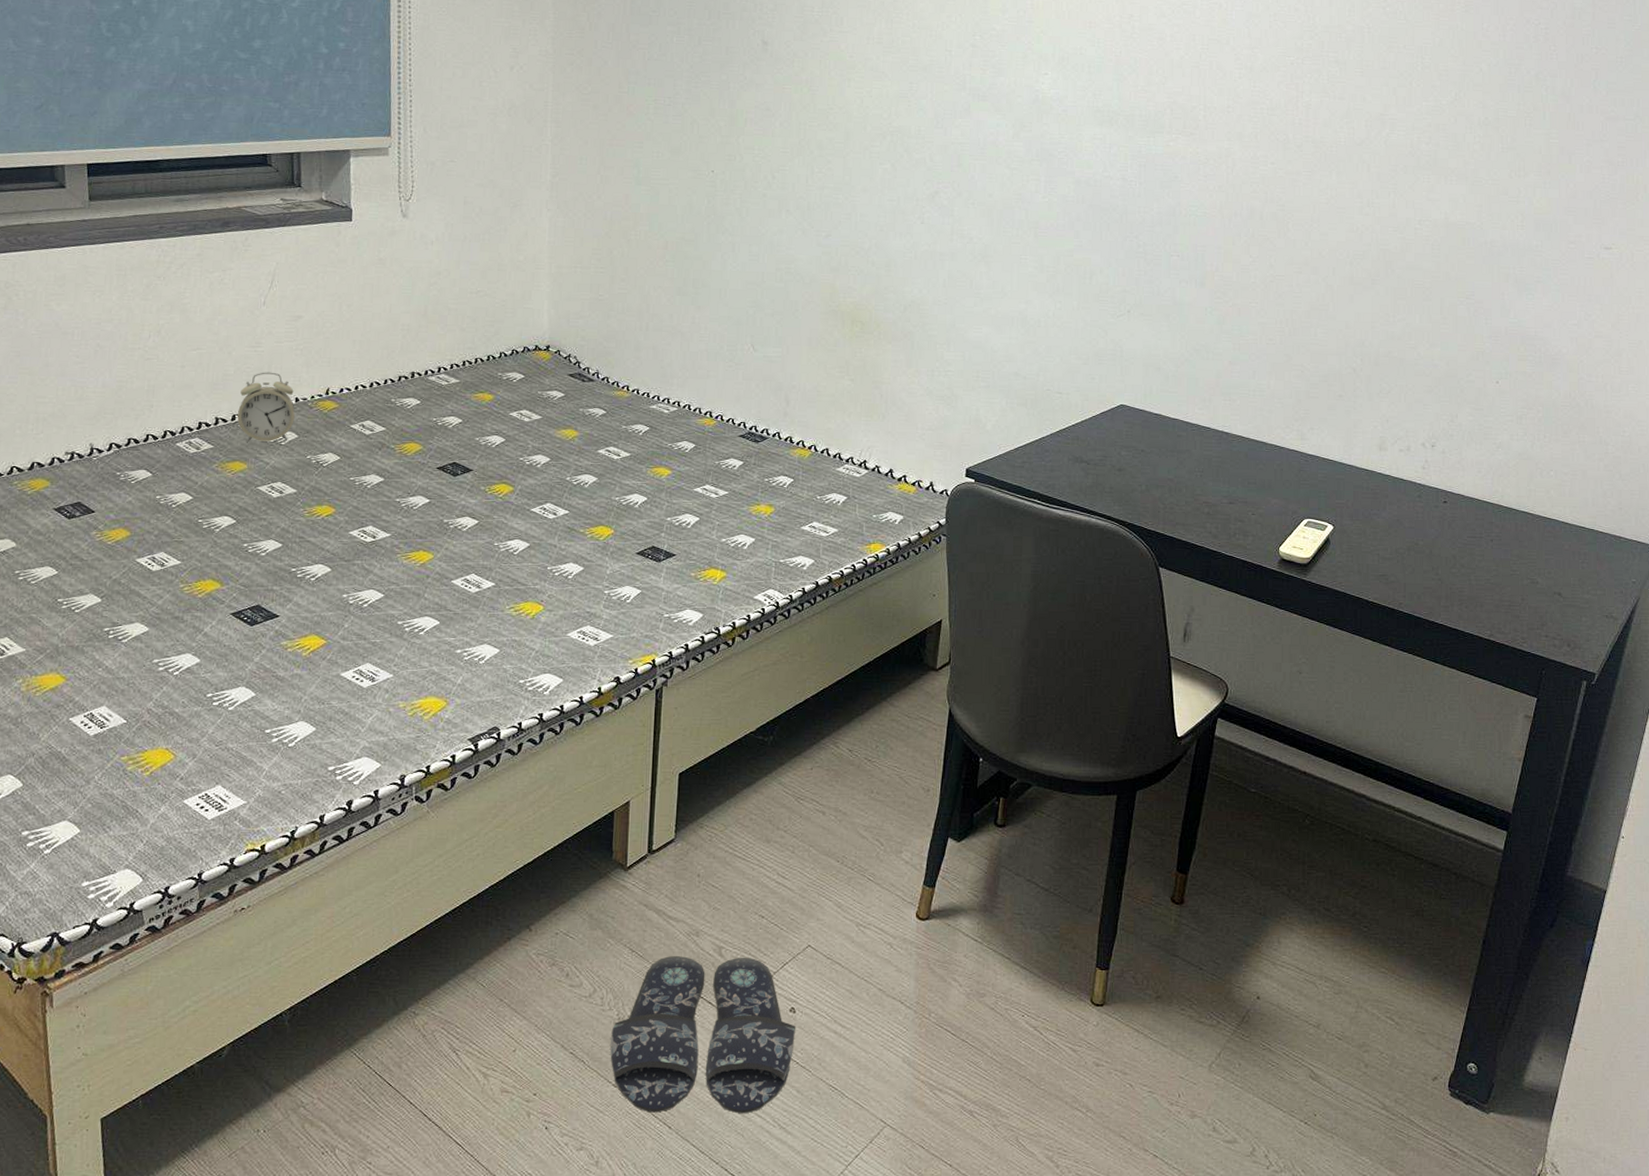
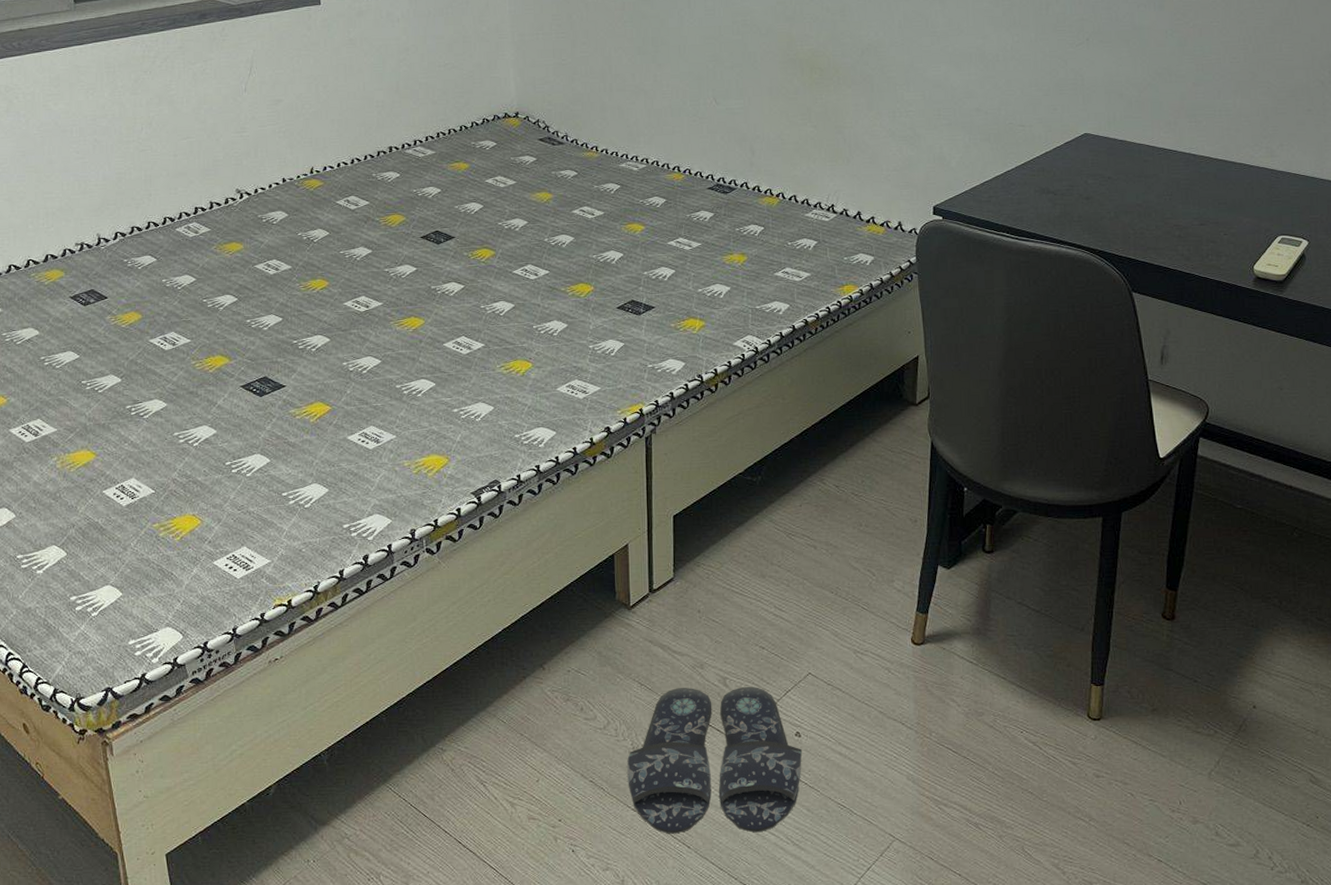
alarm clock: present [237,372,295,443] -> none [230,155,283,225]

